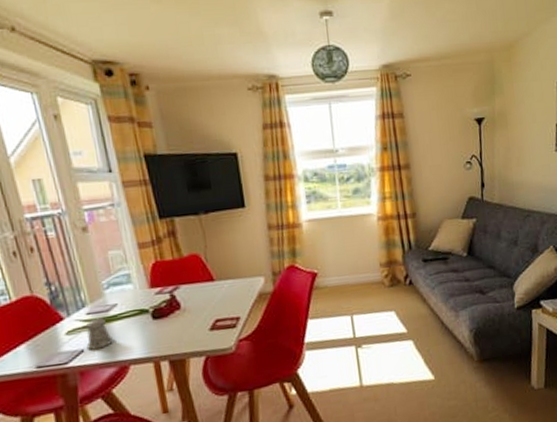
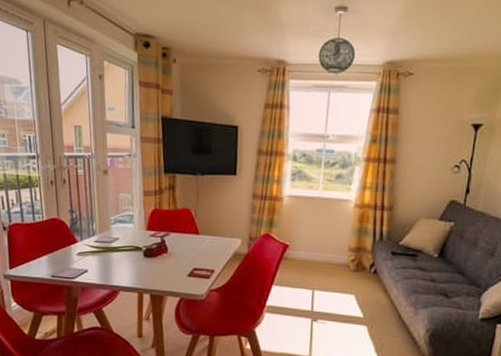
pepper shaker: present [72,317,113,350] -> none [82,246,111,272]

